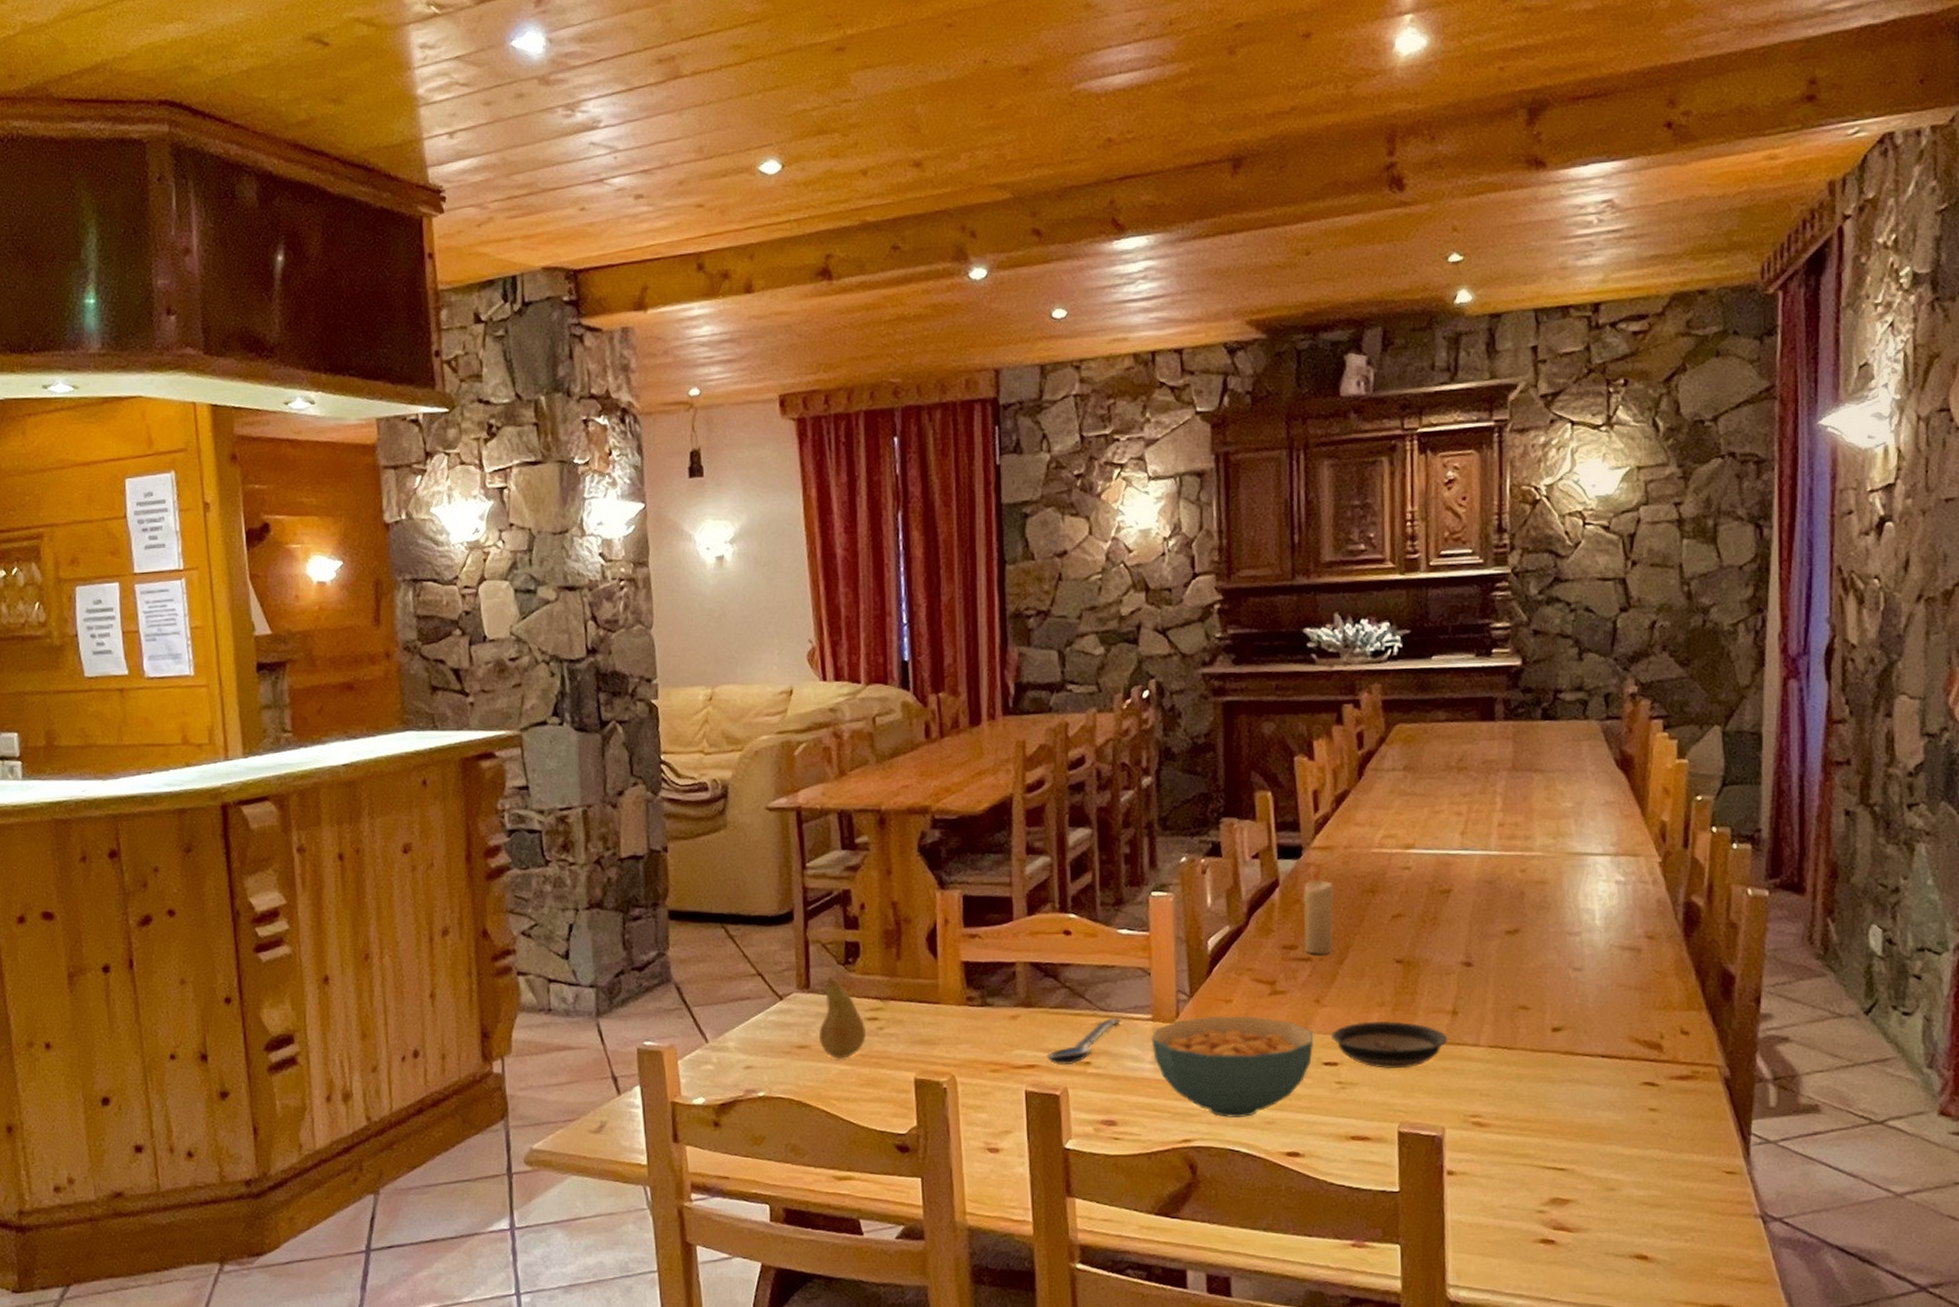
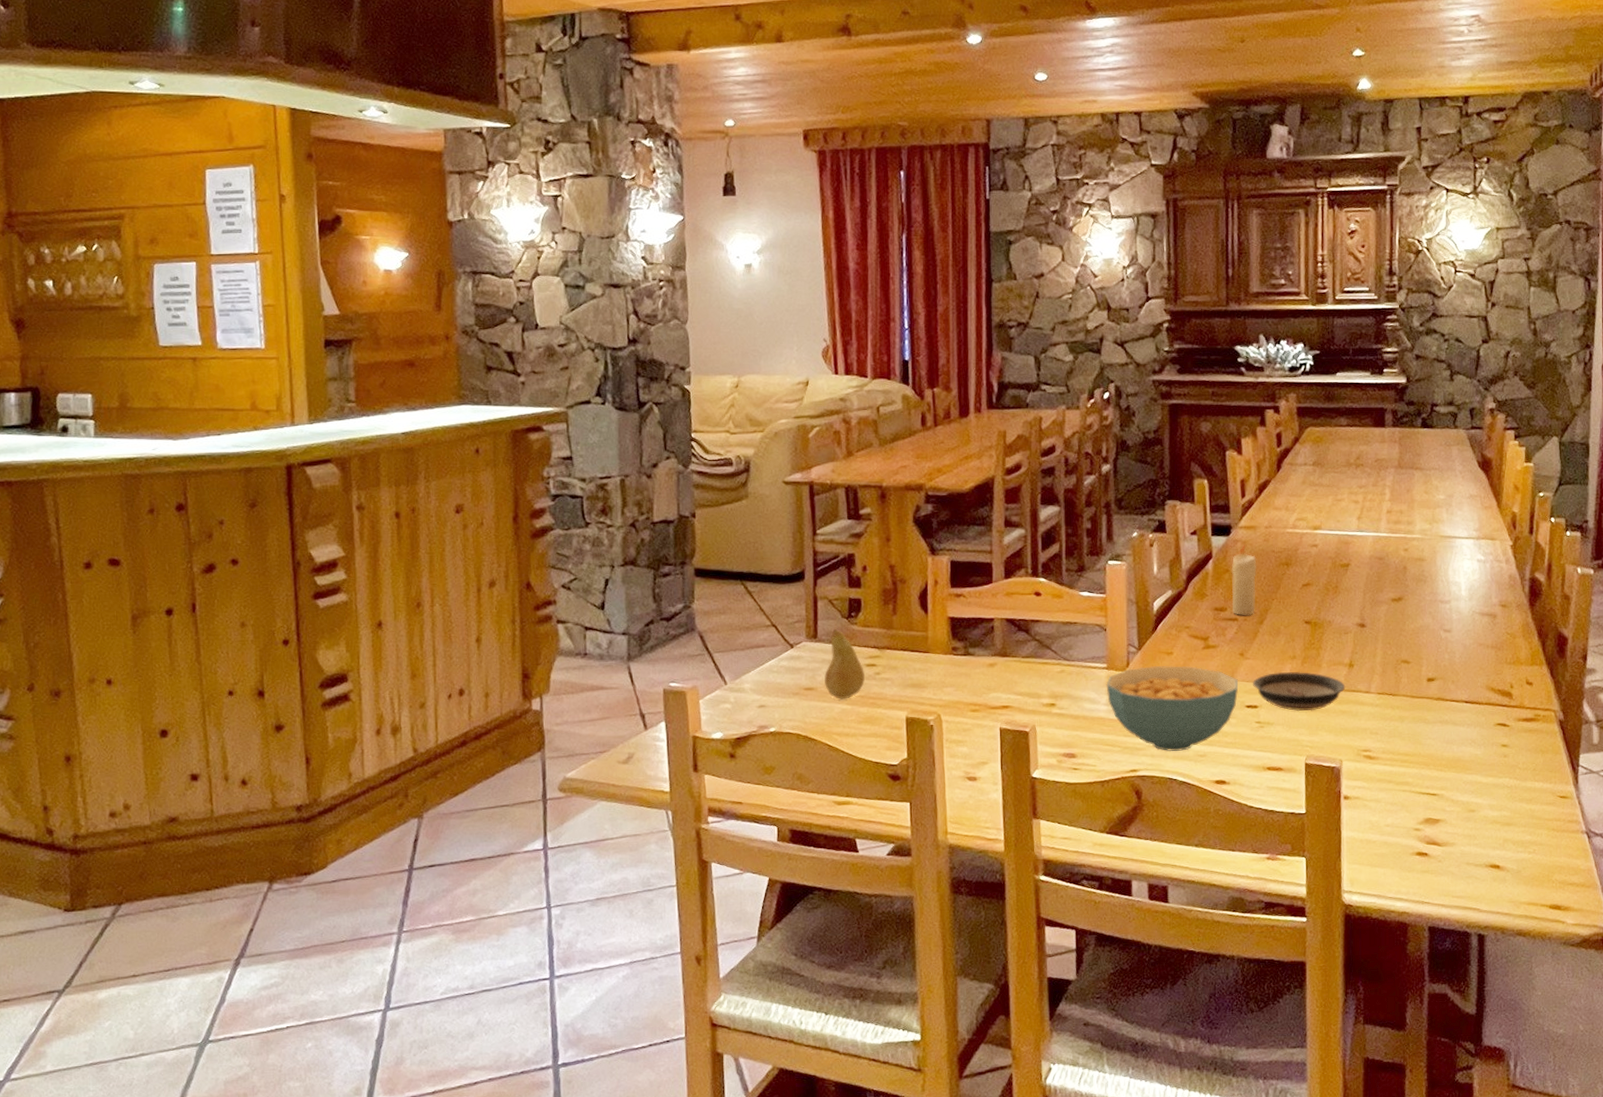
spoon: present [1046,1018,1121,1066] -> none [1018,666,1081,707]

